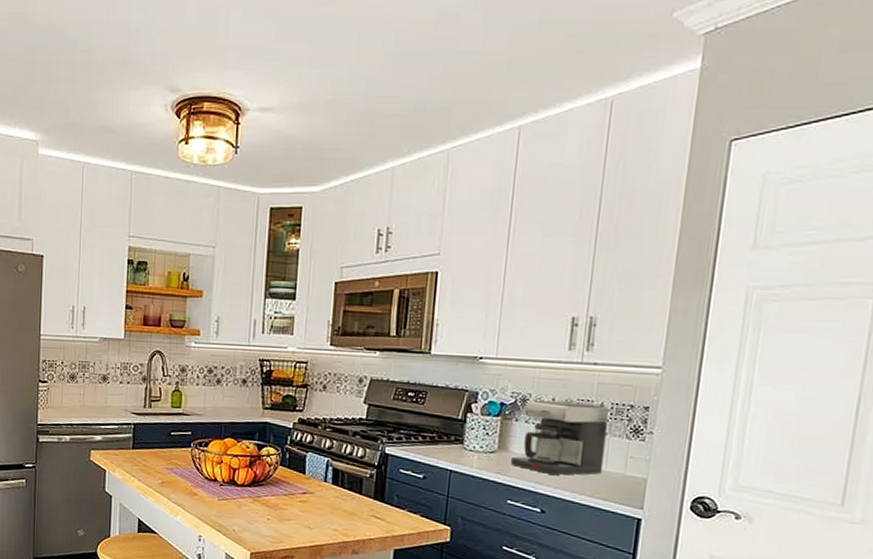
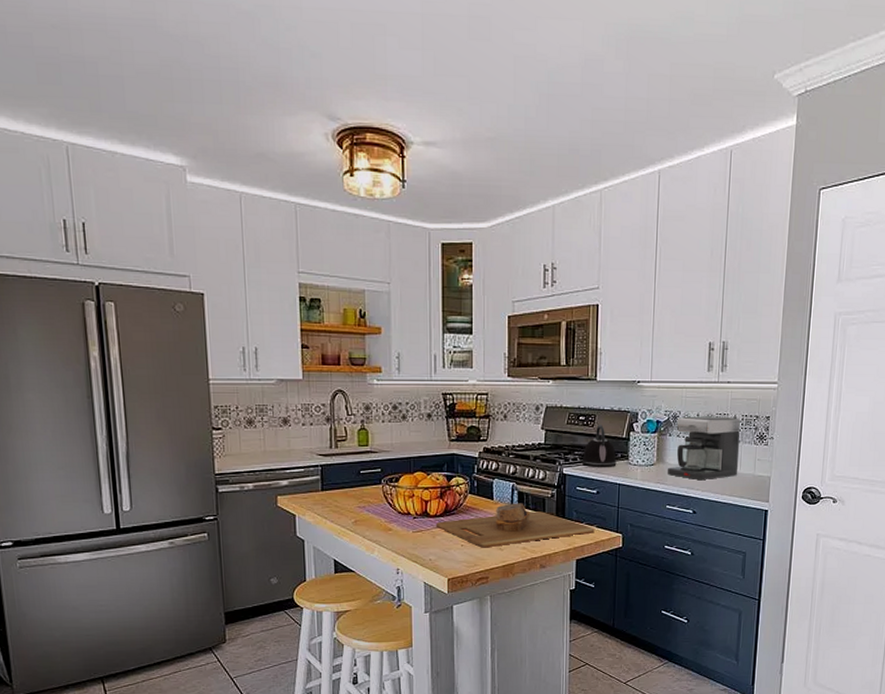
cutting board: none [243,480,418,525] -> present [437,503,595,548]
kettle: none [407,403,449,452] -> present [581,425,617,468]

